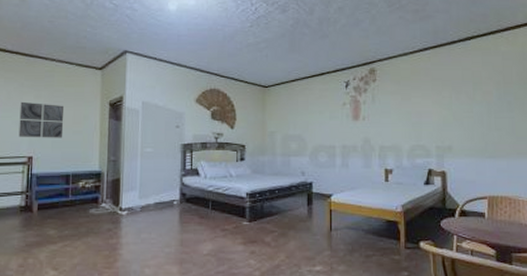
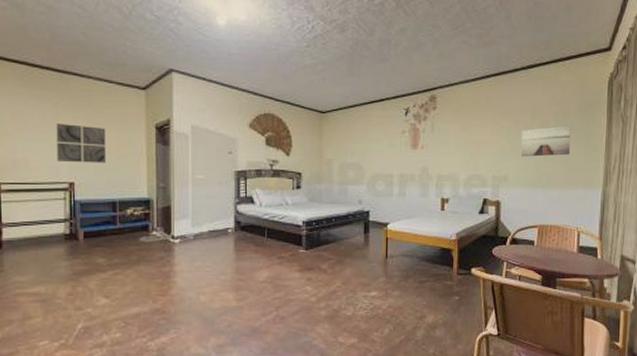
wall art: none [463,94,515,126] -> present [521,125,571,157]

